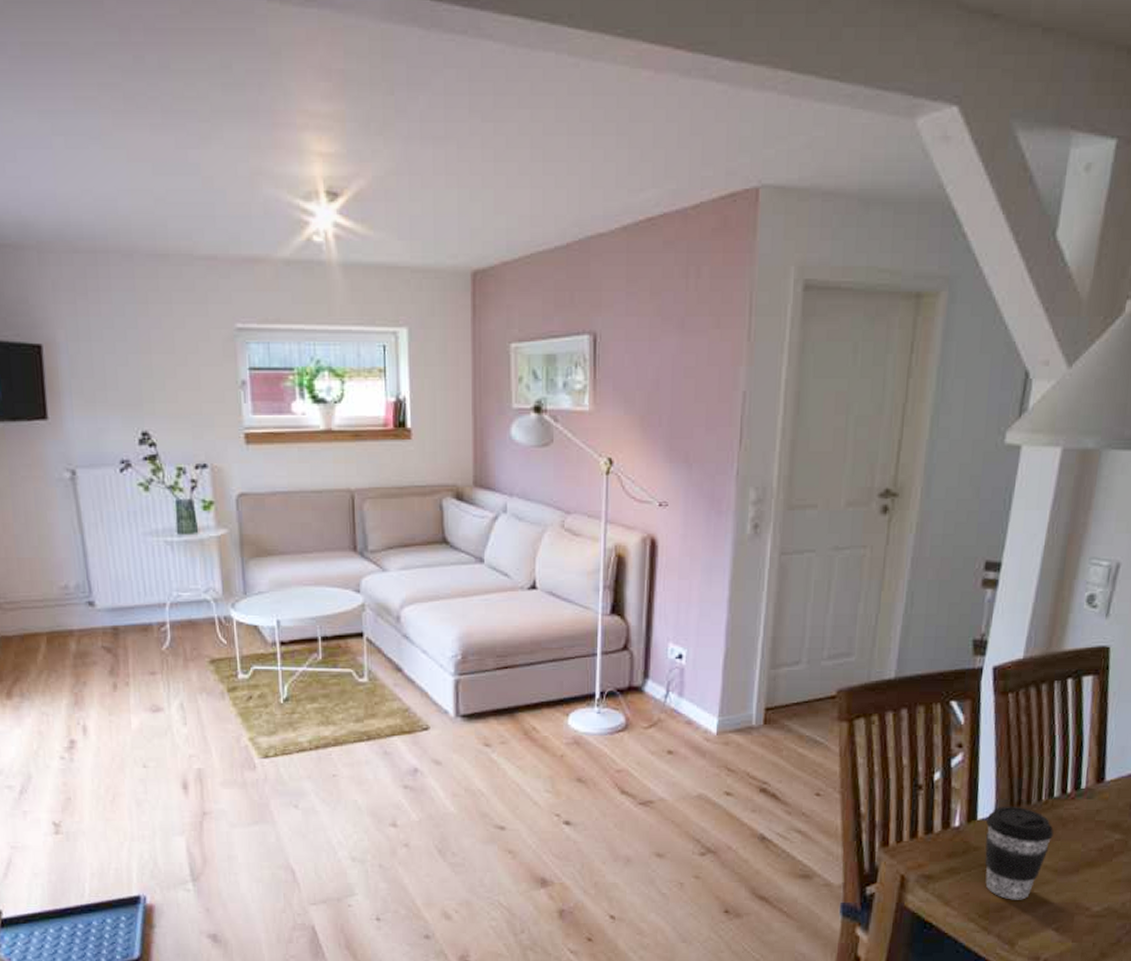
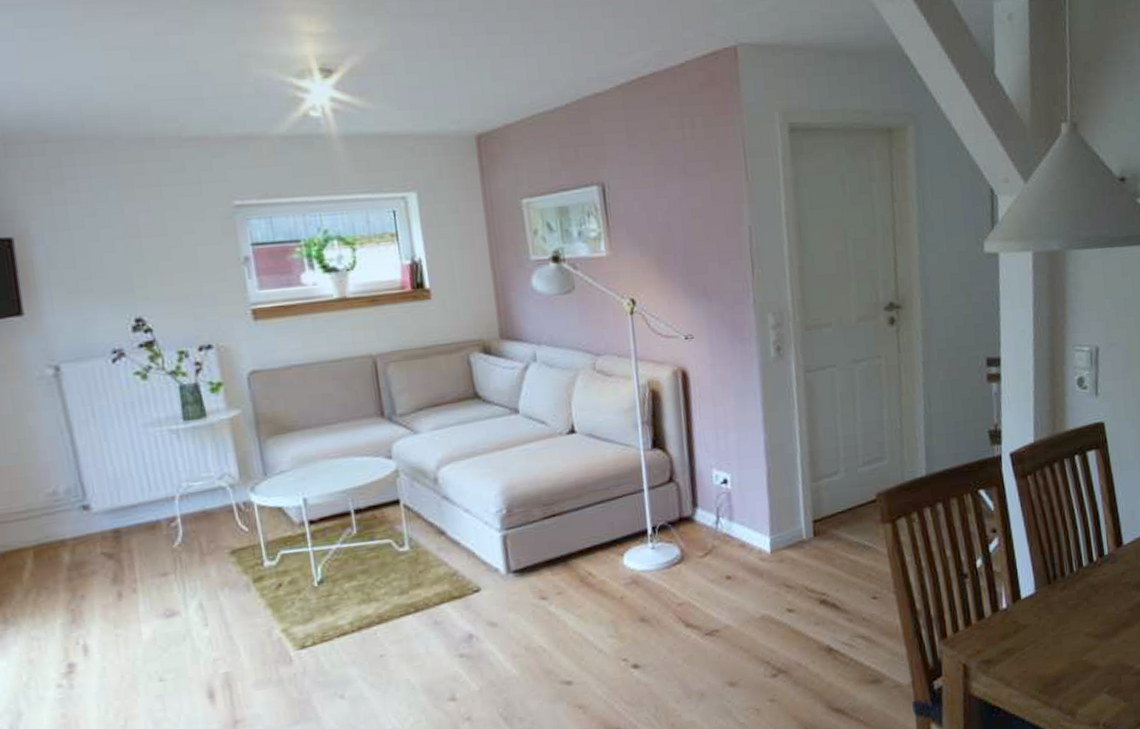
coffee cup: present [984,806,1054,900] -> none [1029,580,1089,671]

